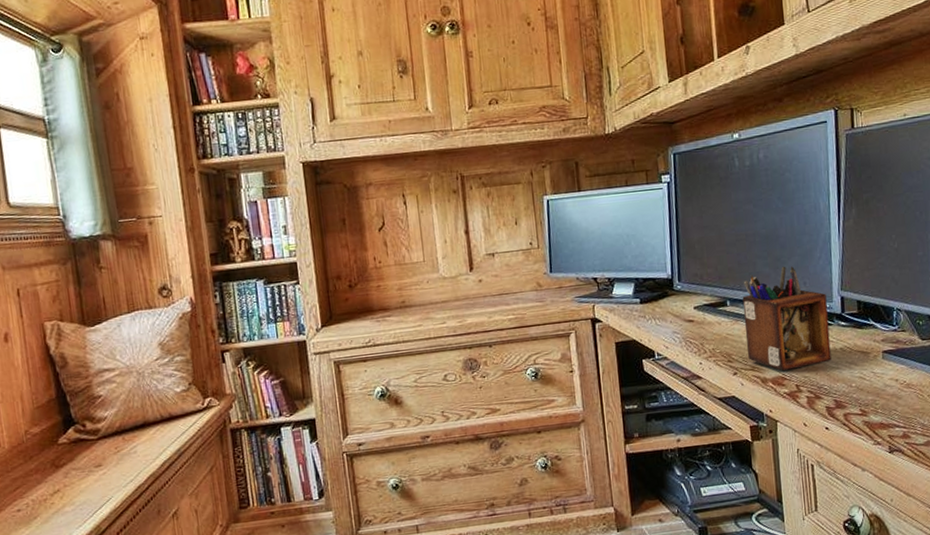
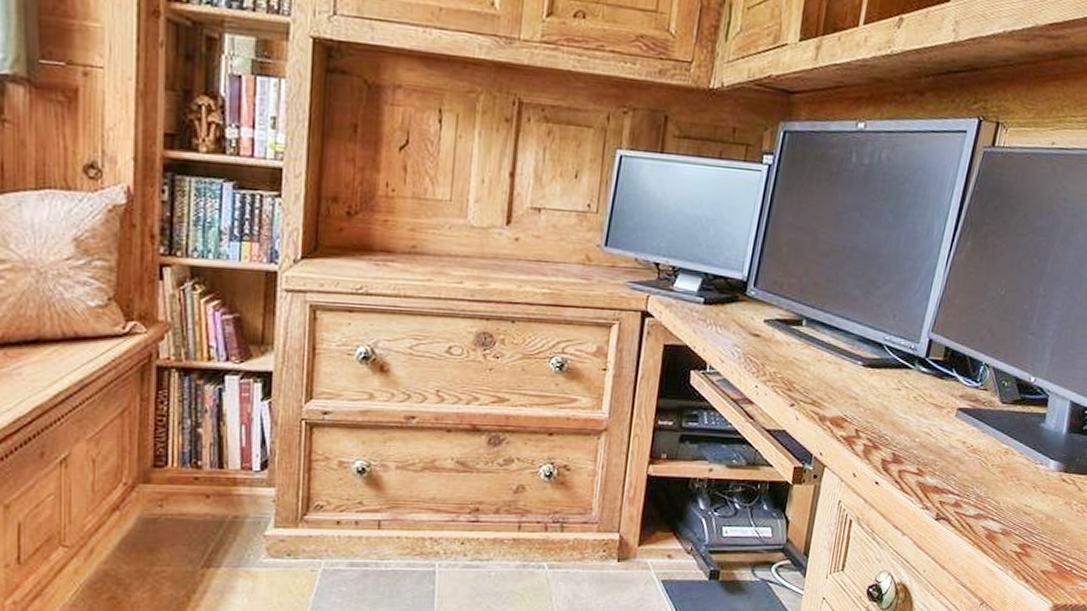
desk organizer: present [742,266,832,371] -> none [811,291,915,411]

